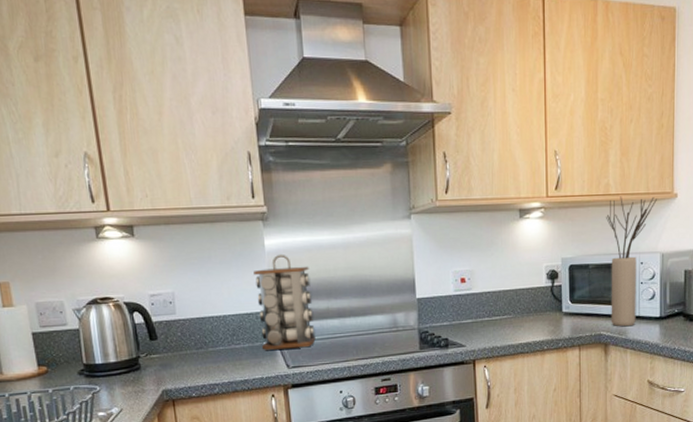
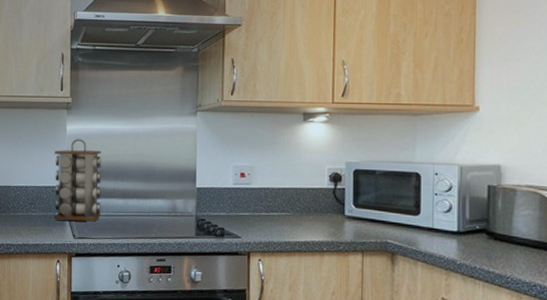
vase: present [606,196,657,327] -> none [396,106,455,238]

